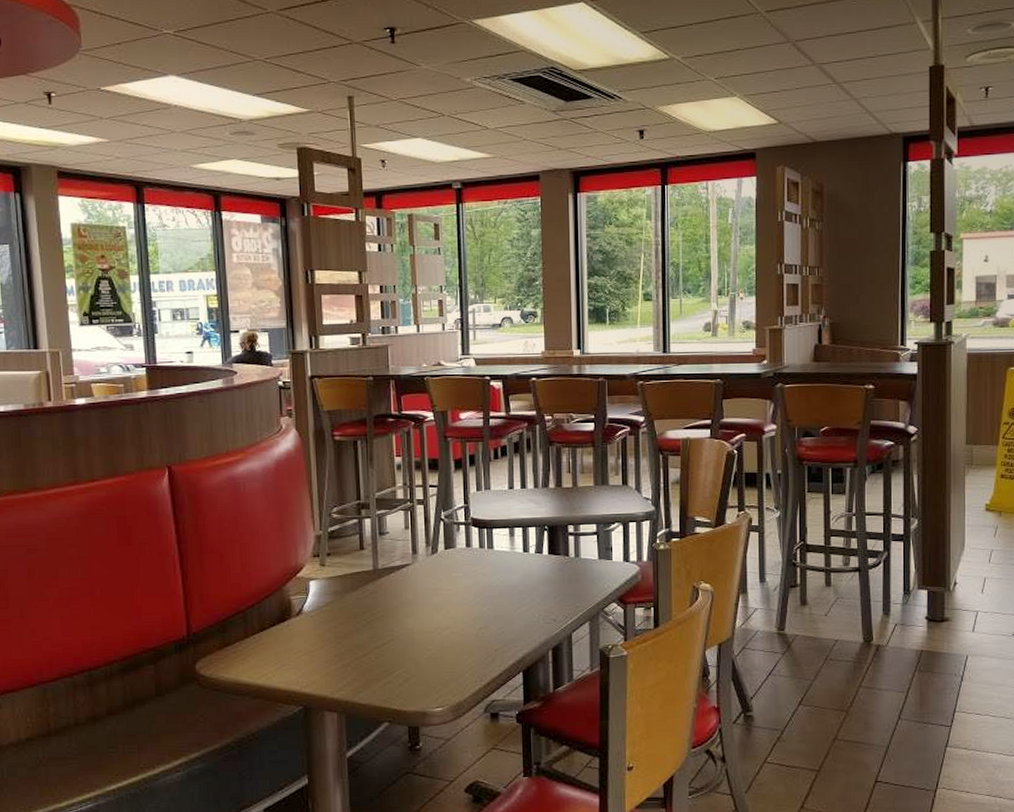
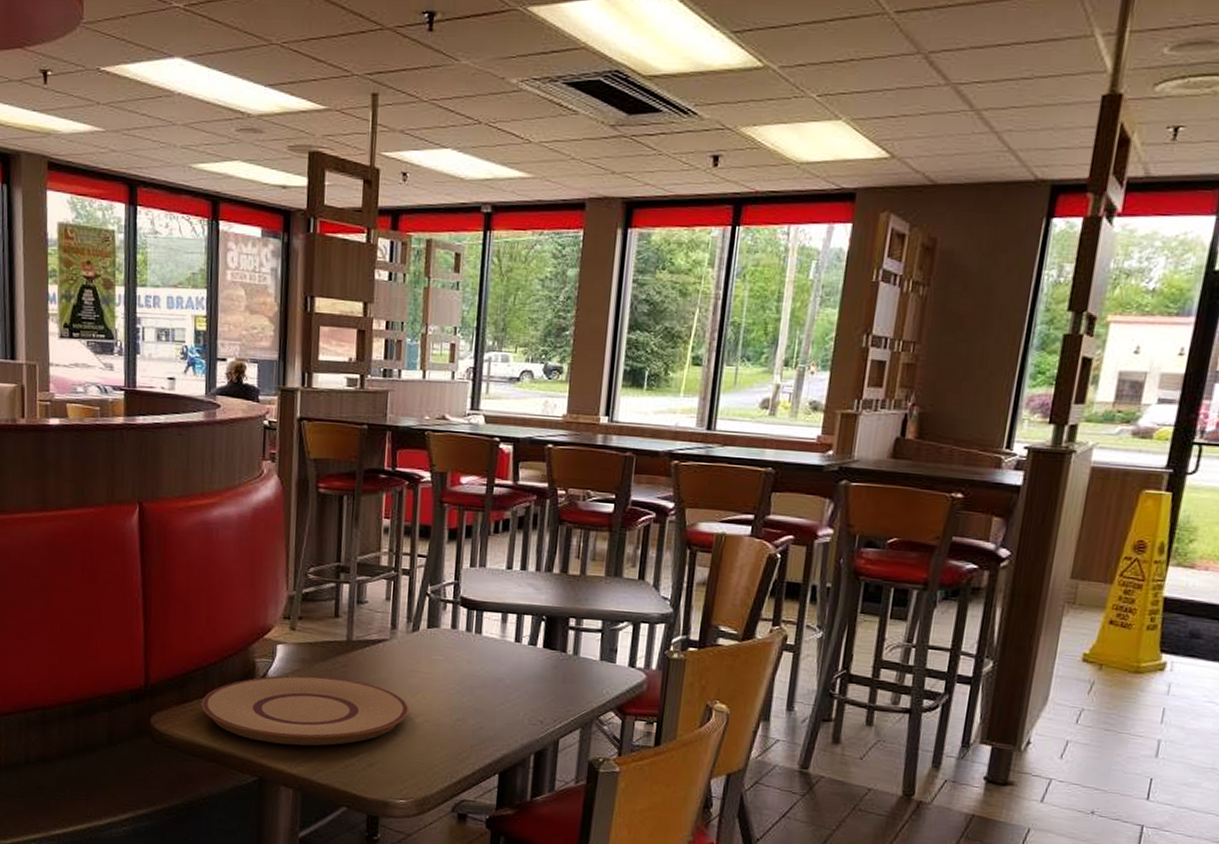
plate: none [243,604,436,673] -> present [202,675,409,746]

